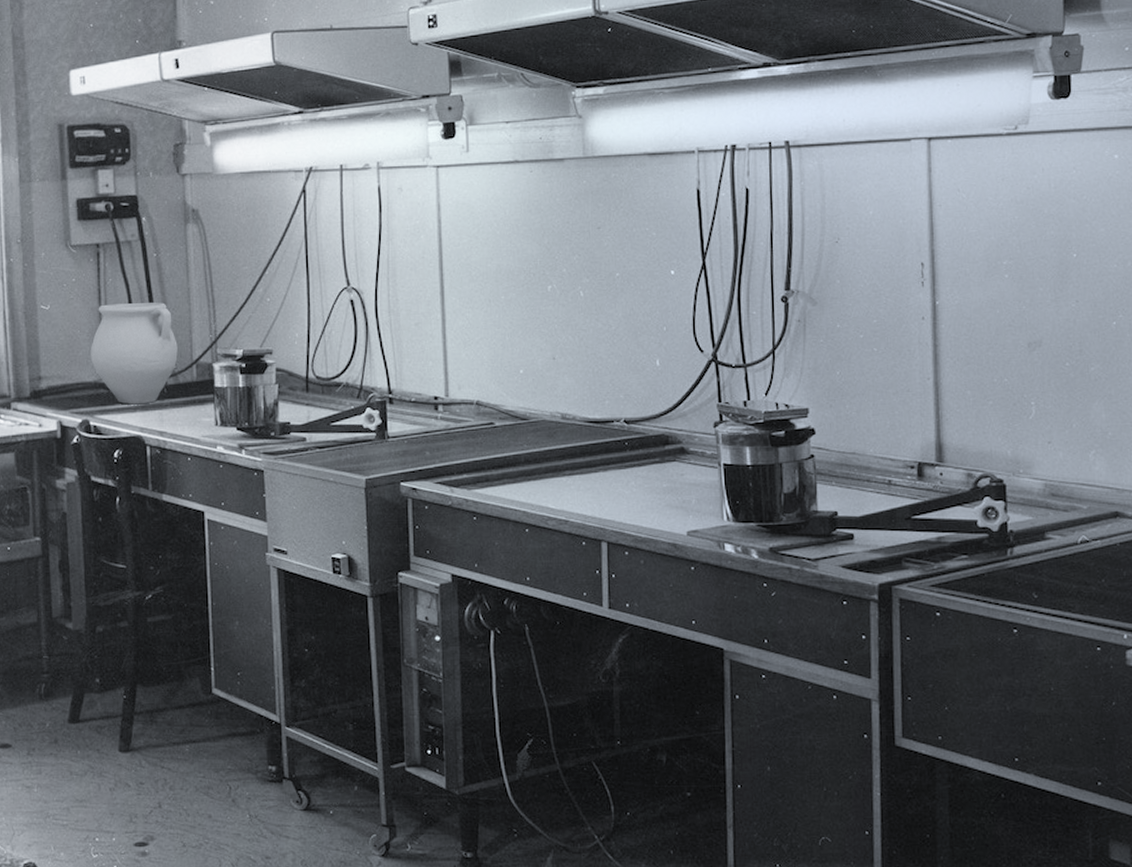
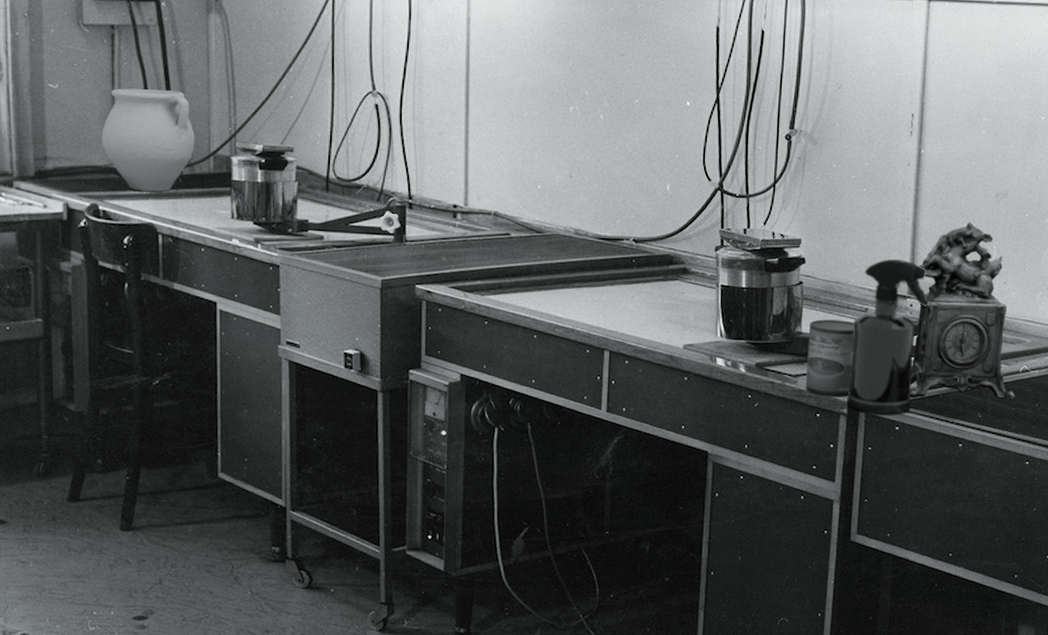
can: none [825,495,879,582] -> present [806,319,855,398]
spray bottle: none [876,424,963,601] -> present [846,259,930,416]
clock: none [946,377,1076,578] -> present [909,222,1016,399]

